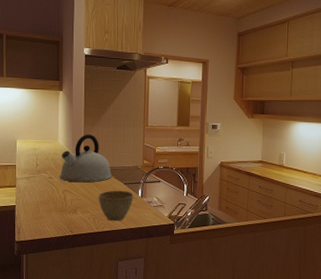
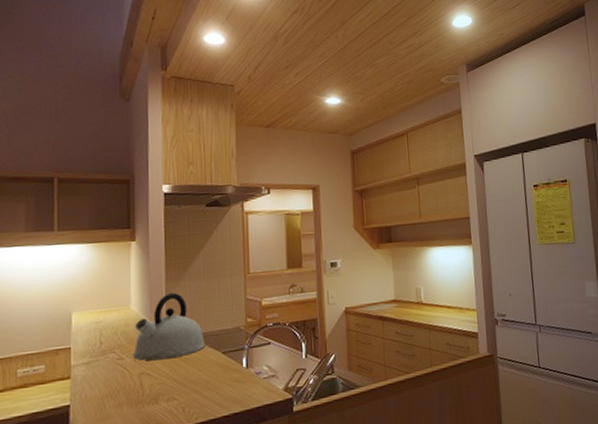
cup: present [98,190,134,221] -> none [188,362,236,408]

